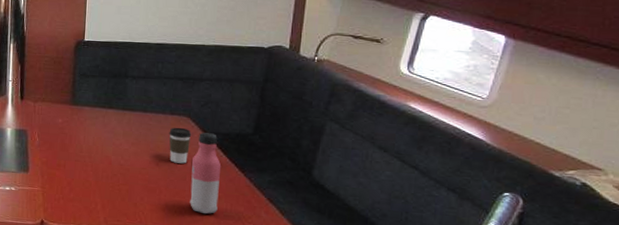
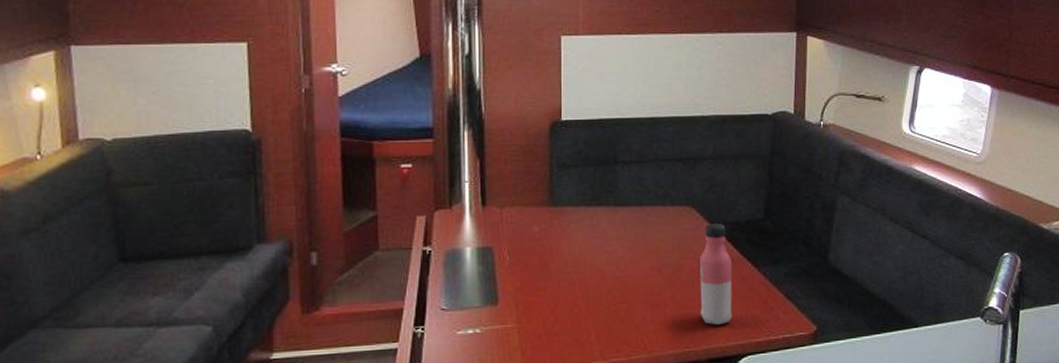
coffee cup: present [169,127,192,164] -> none [671,220,697,266]

